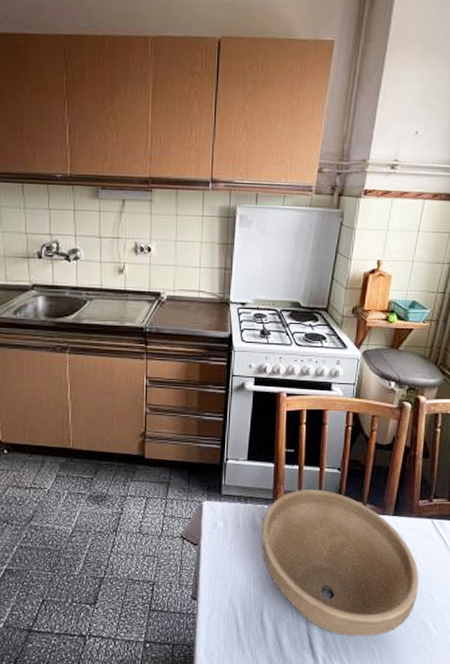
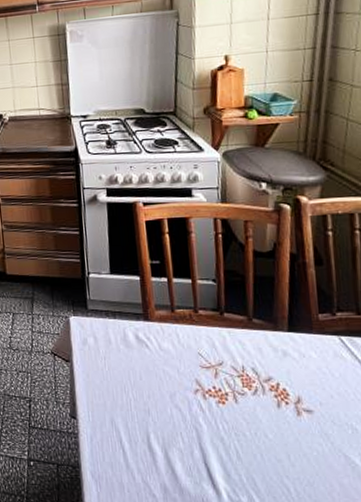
flower pot: present [260,489,419,637] -> none [135,303,335,470]

